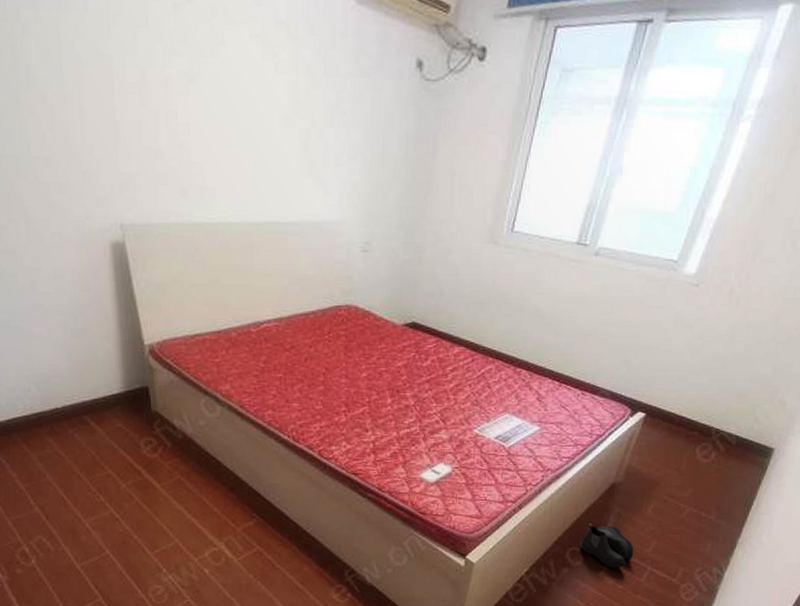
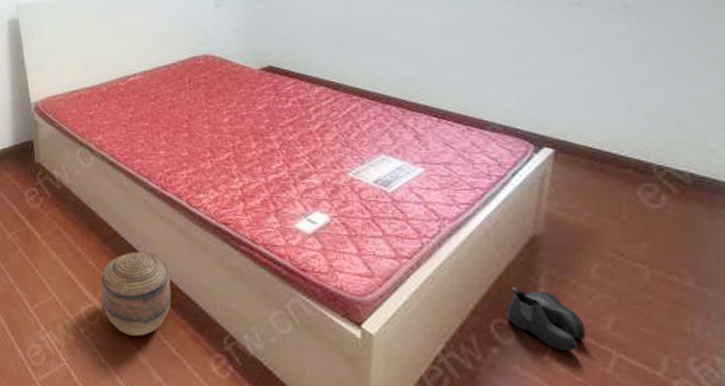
basket: none [227,500,299,573] -> present [101,252,172,336]

